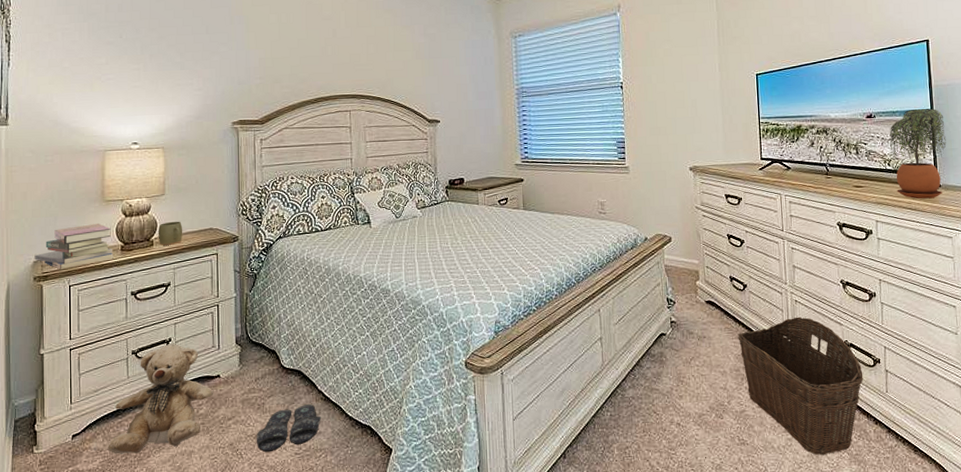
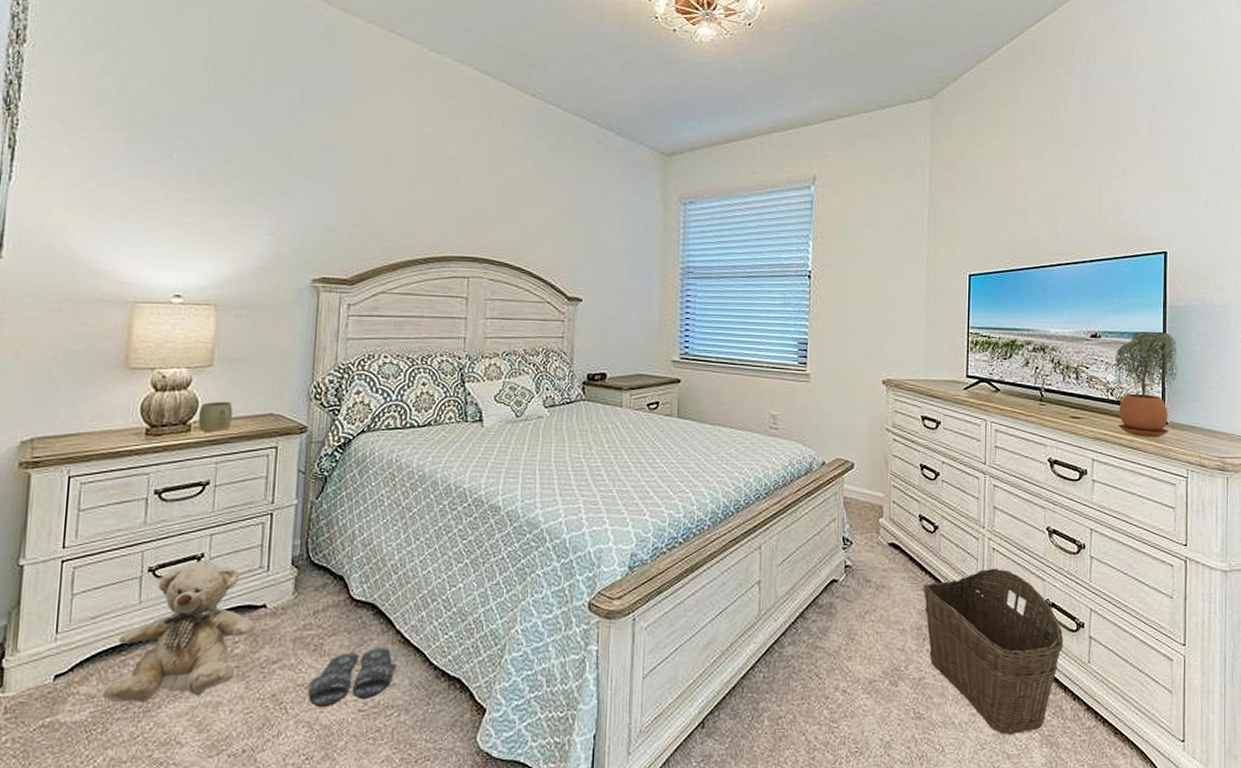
books: present [34,224,114,270] -> none [22,397,135,456]

